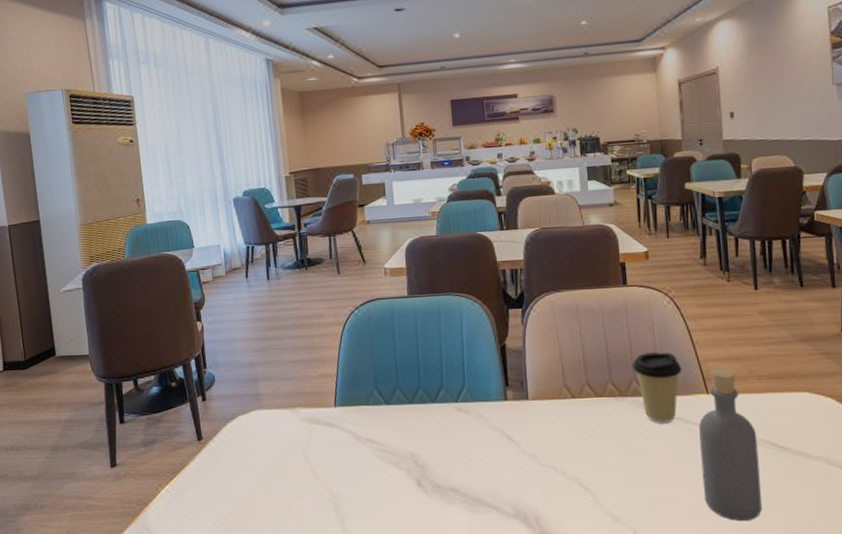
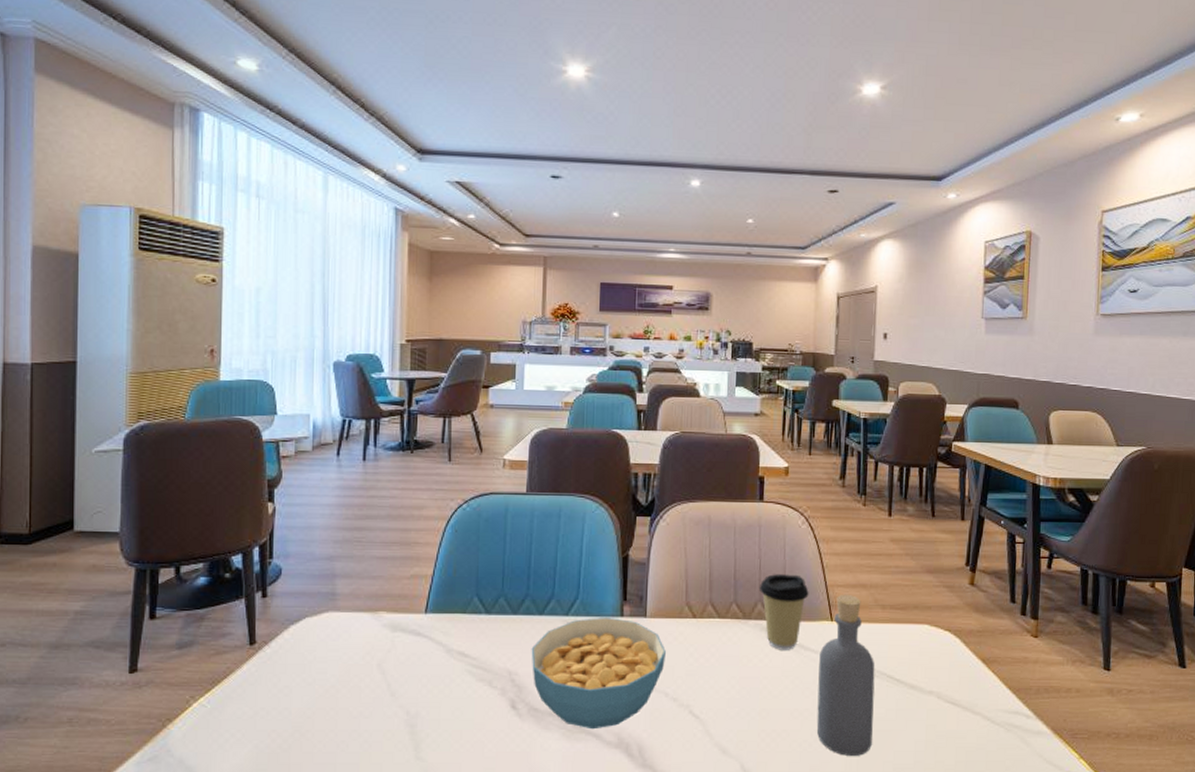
cereal bowl: none [428,401,551,503] -> present [531,616,666,730]

